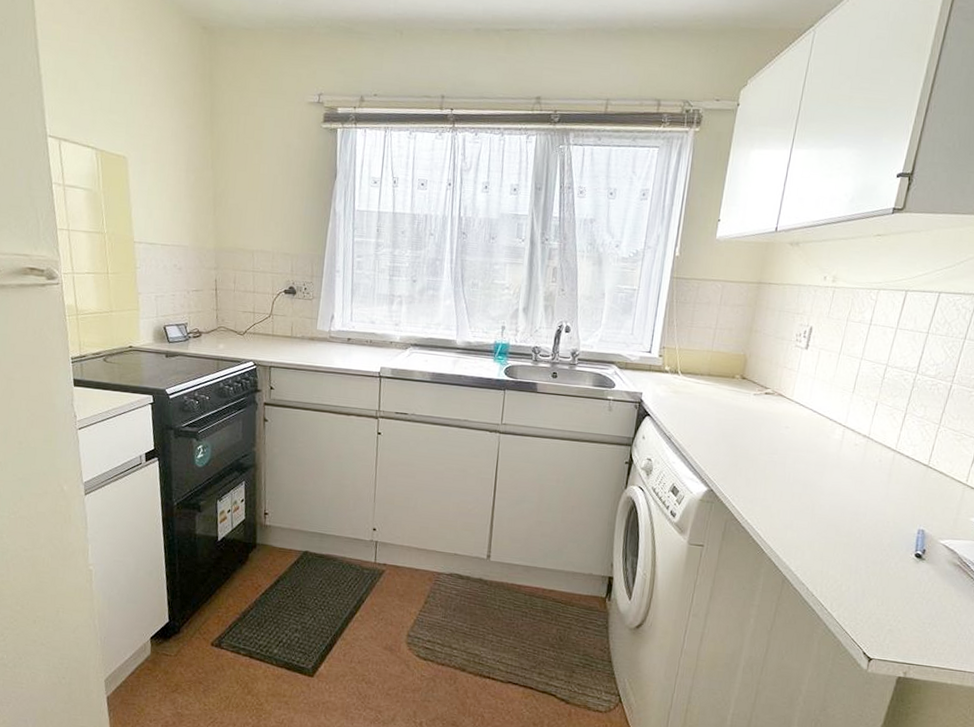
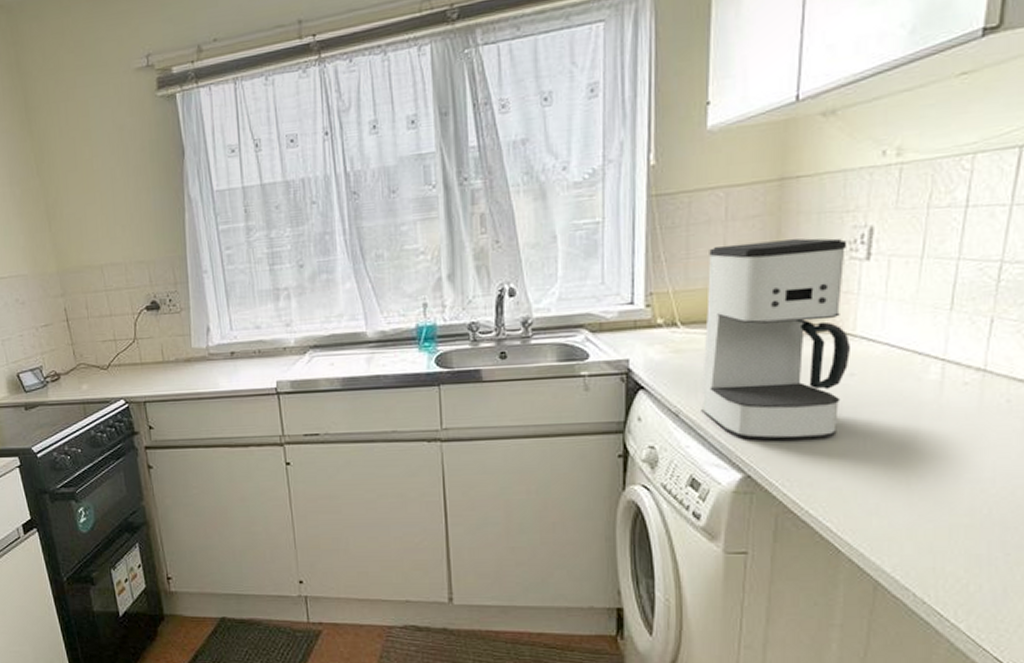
coffee maker: none [686,321,795,470] -> present [701,238,852,441]

